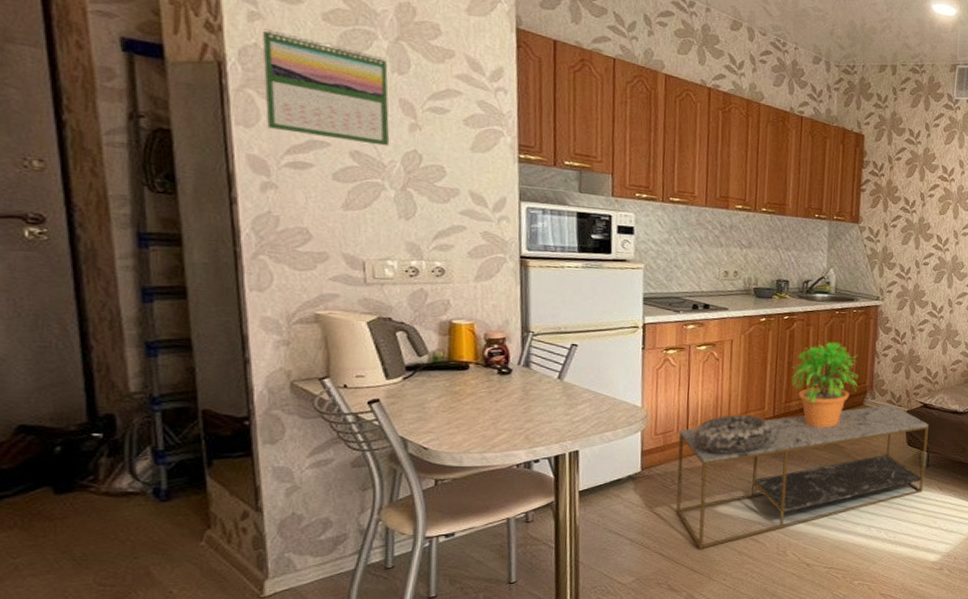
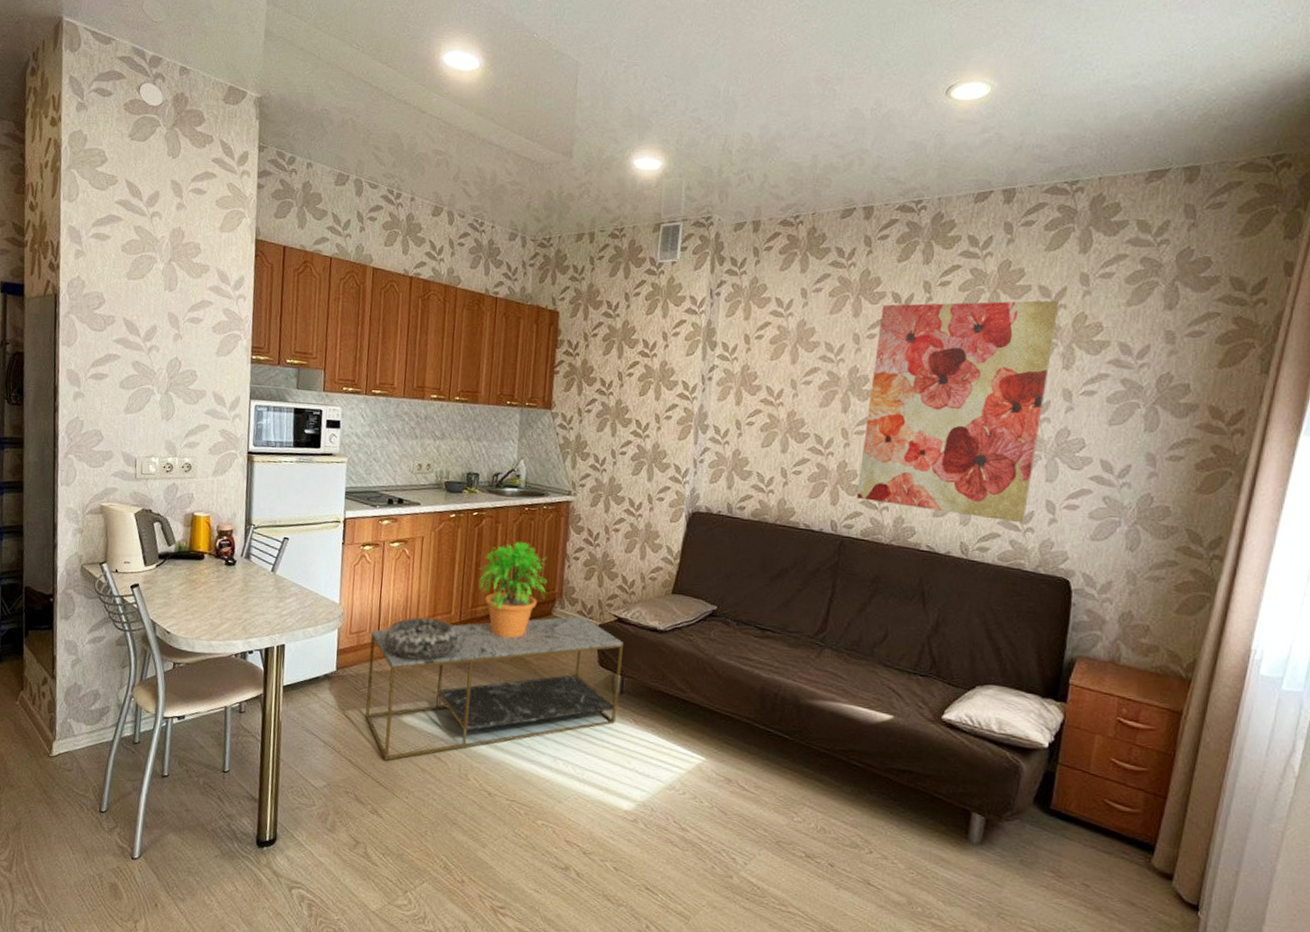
calendar: present [261,29,390,146] -> none [81,263,162,356]

